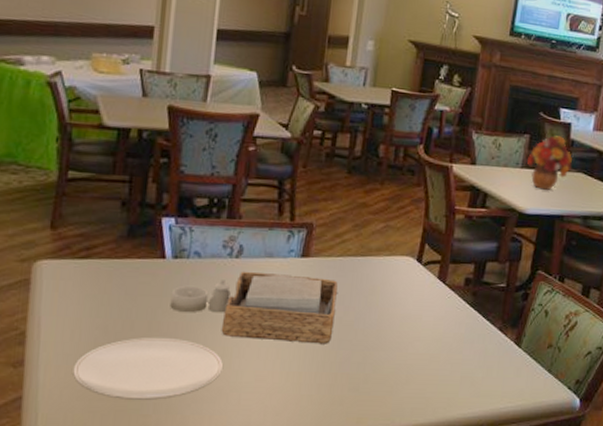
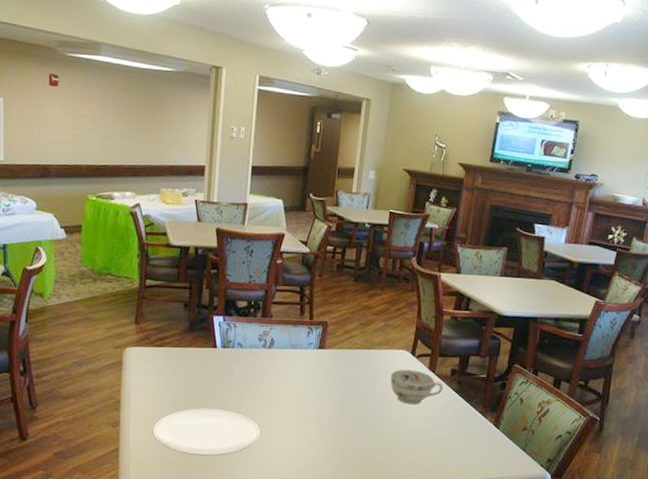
sugar bowl: present [170,280,231,313] -> none [220,365,265,392]
napkin holder: present [221,271,338,344] -> none [258,359,348,419]
teacup: none [391,279,456,323] -> present [390,369,444,405]
flower arrangement: present [527,136,572,190] -> none [505,248,545,295]

